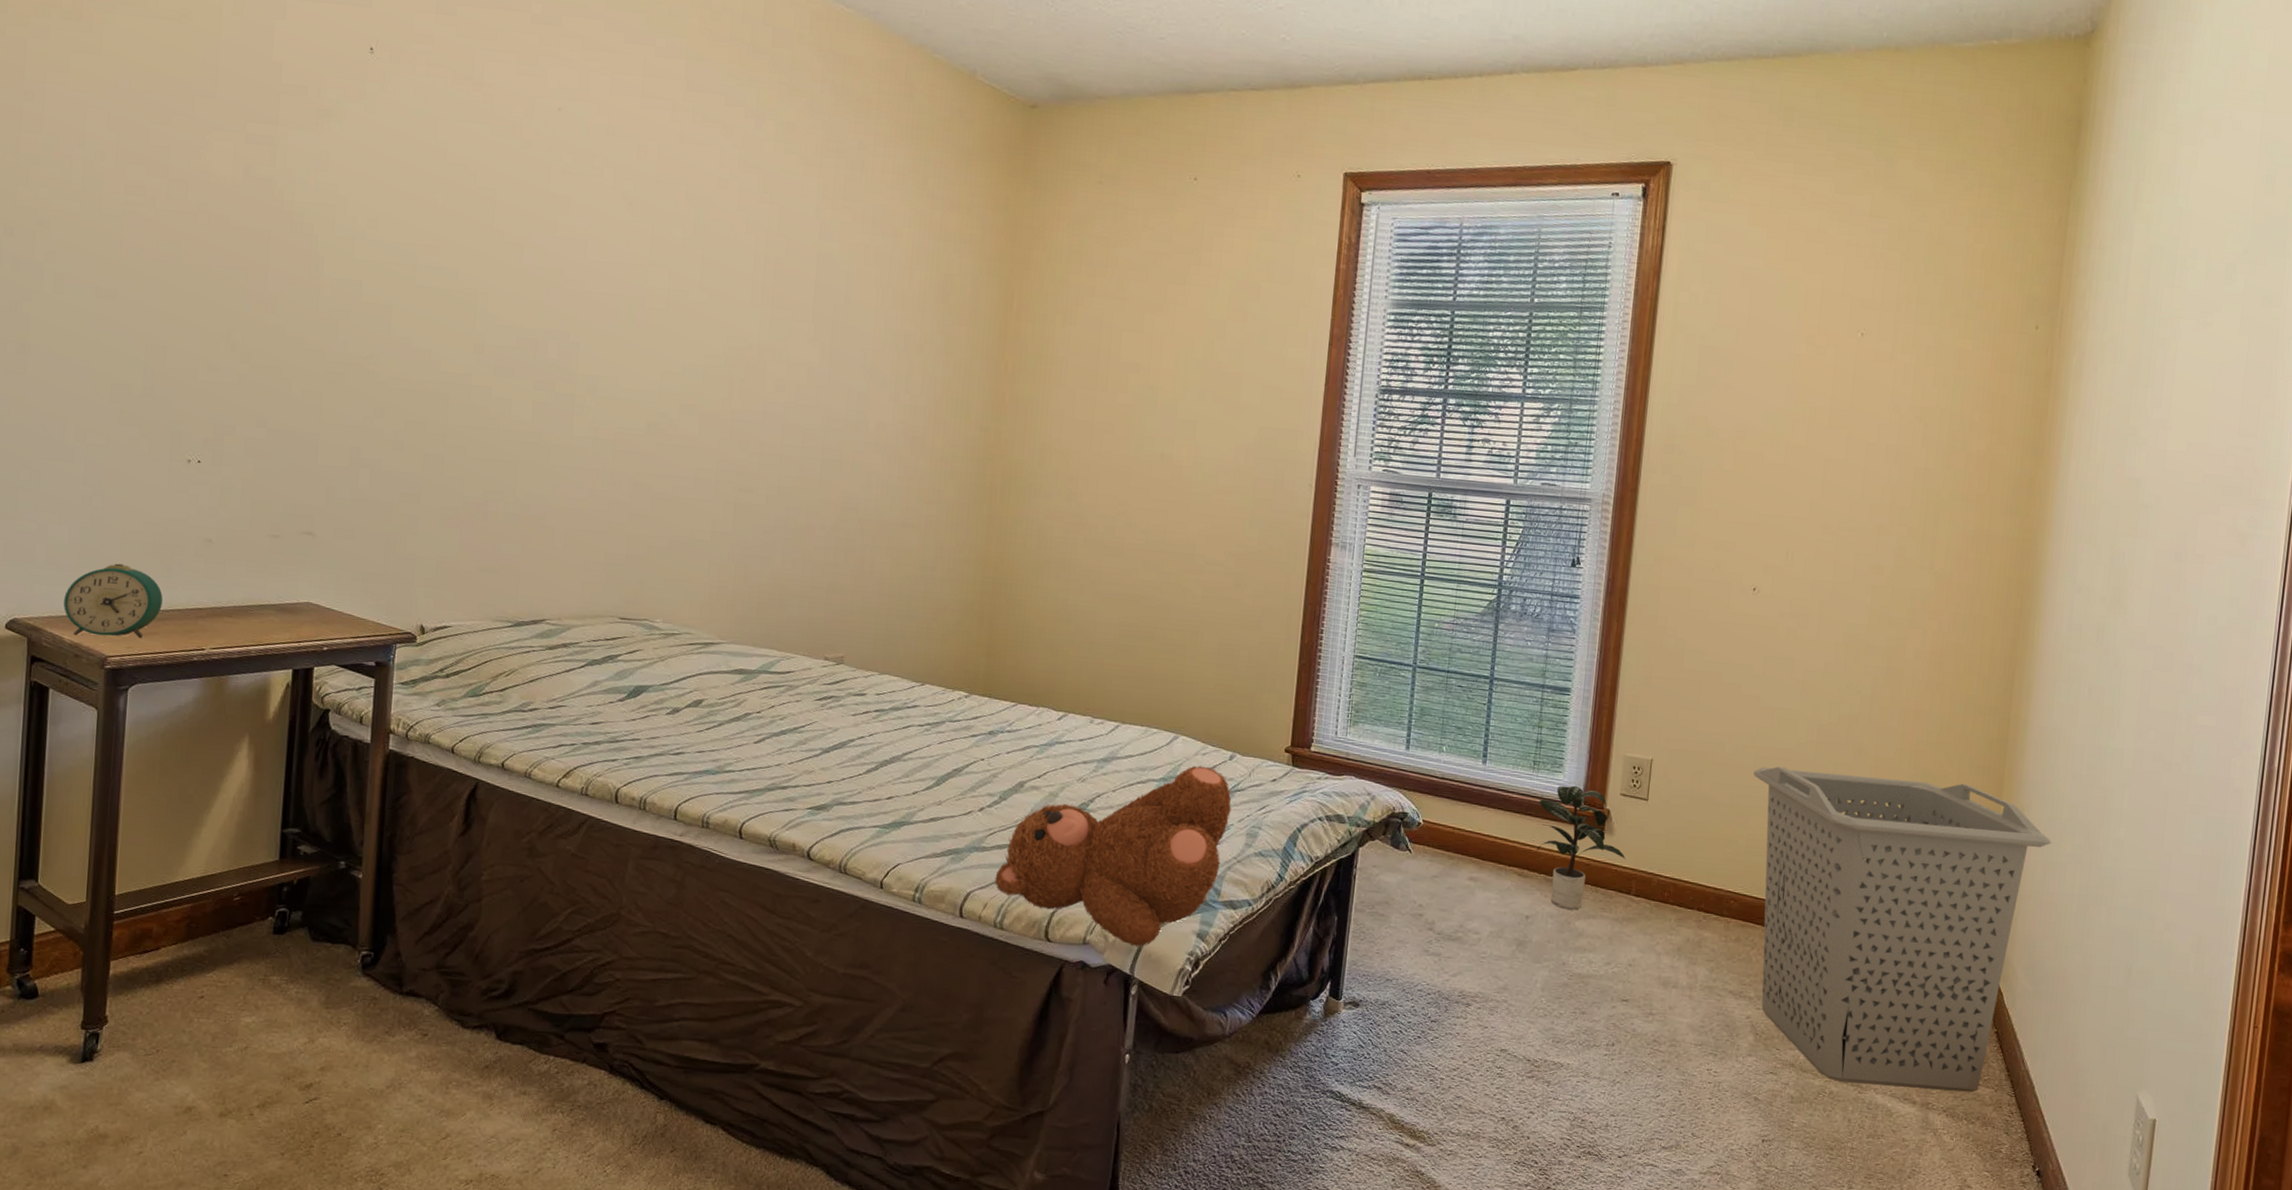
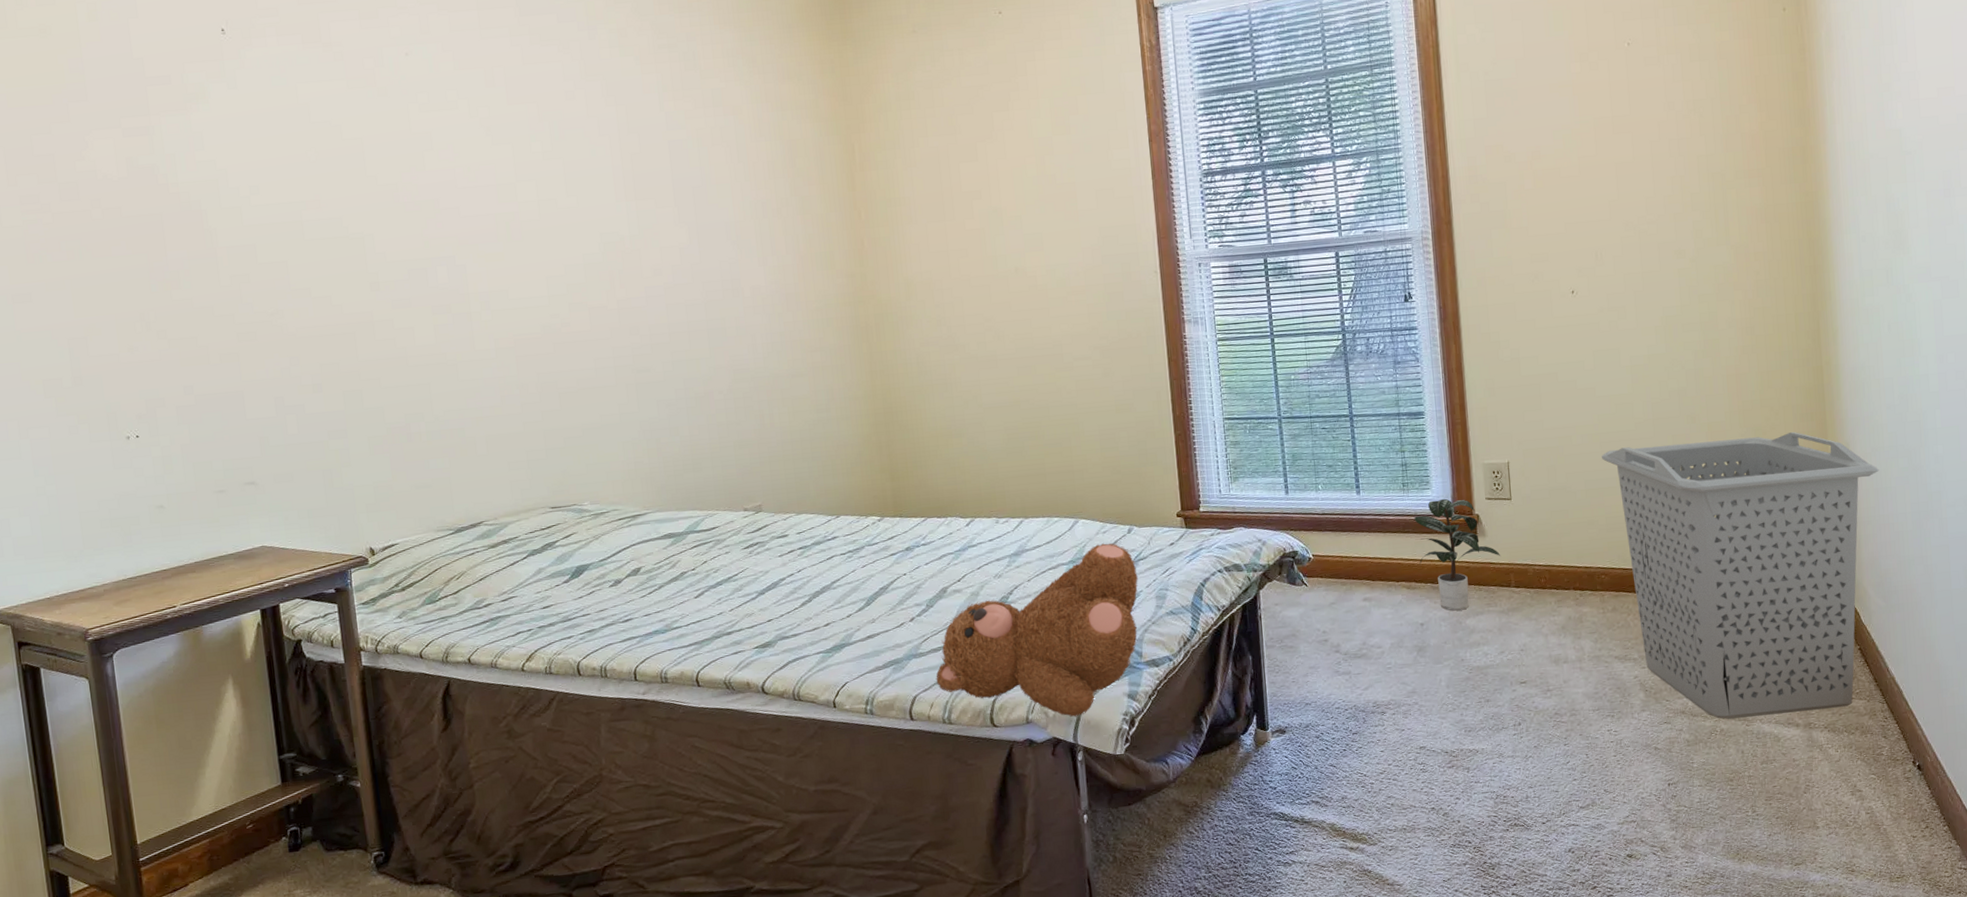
alarm clock: present [63,563,163,639] -> none [37,542,129,616]

